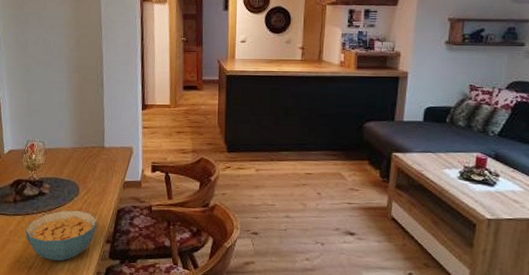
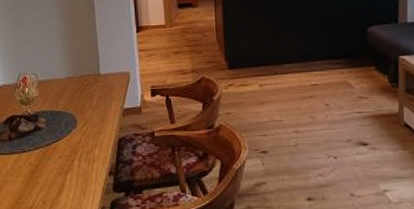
cereal bowl: present [25,210,97,261] -> none [23,143,98,199]

